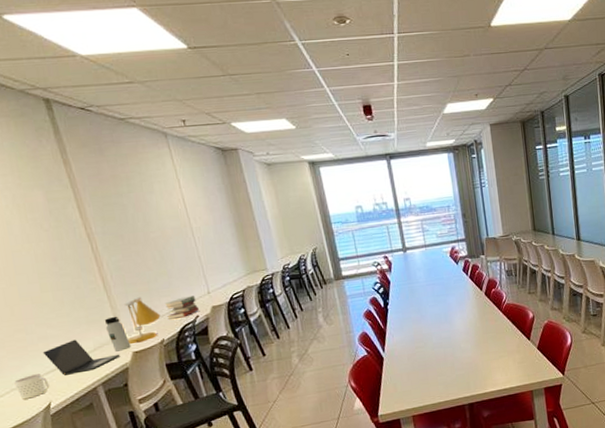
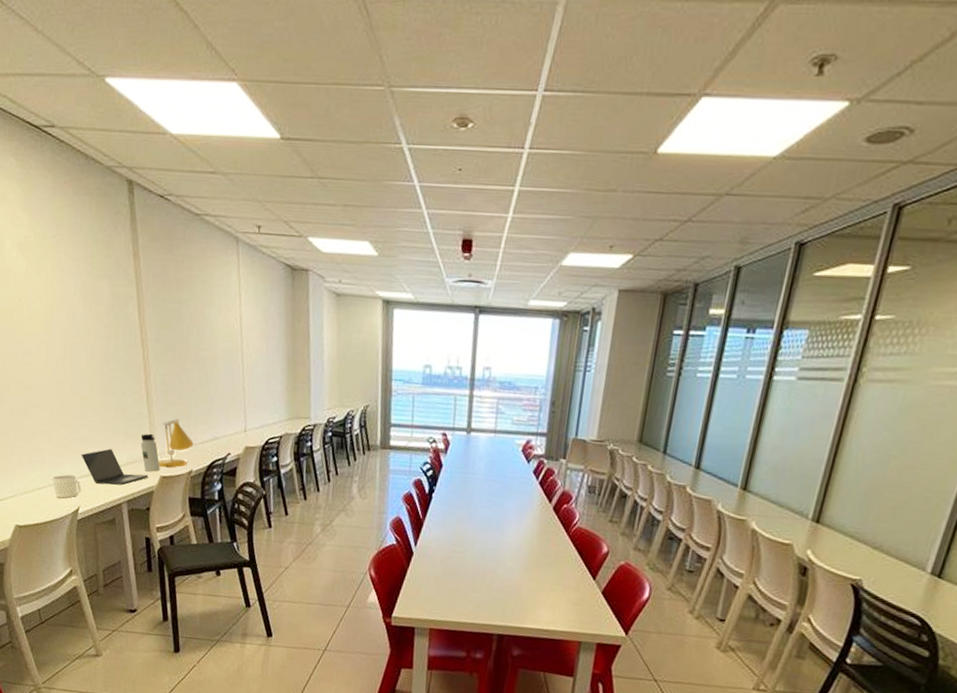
books: present [165,295,199,321] -> none [200,428,232,452]

